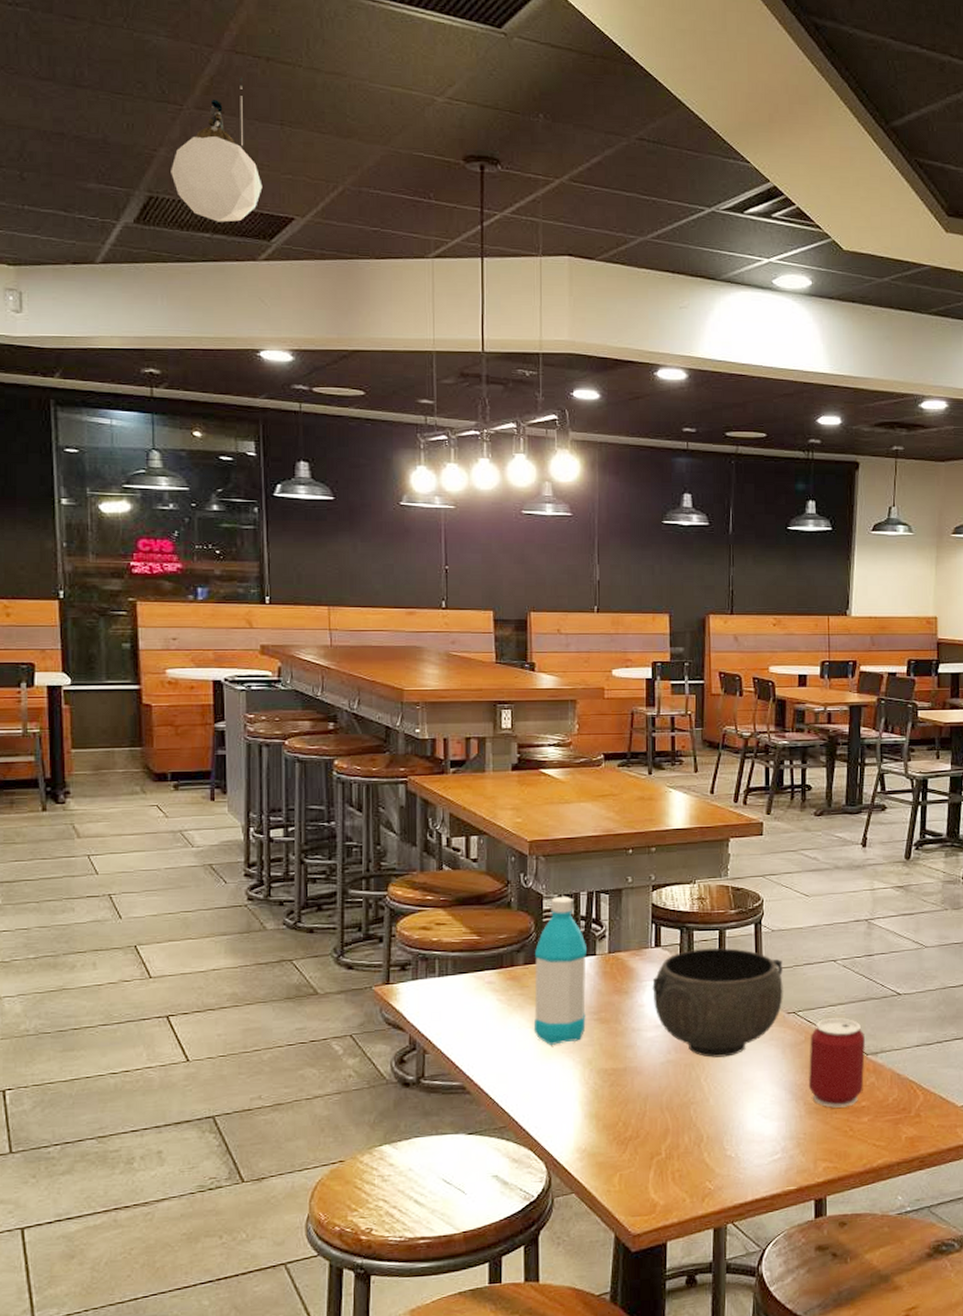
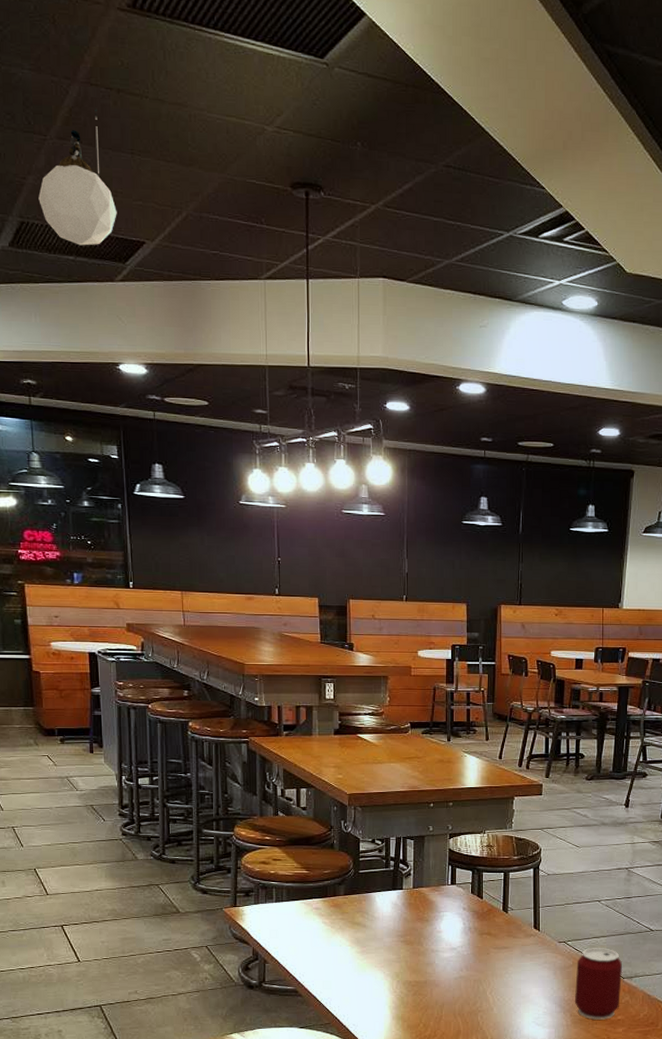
water bottle: present [533,897,588,1045] -> none [352,841,396,960]
bowl: present [652,948,783,1058] -> none [448,887,556,976]

